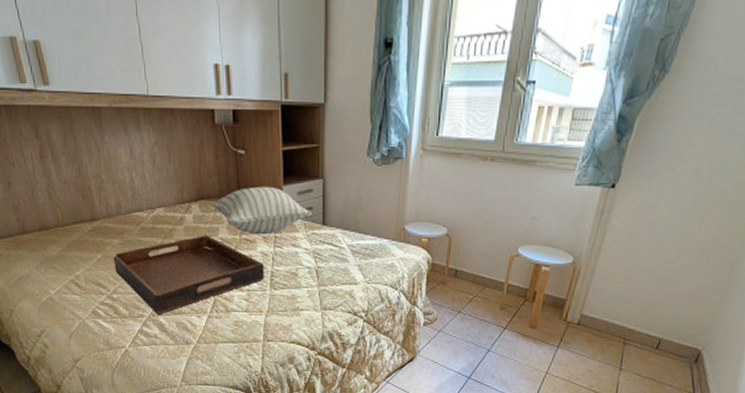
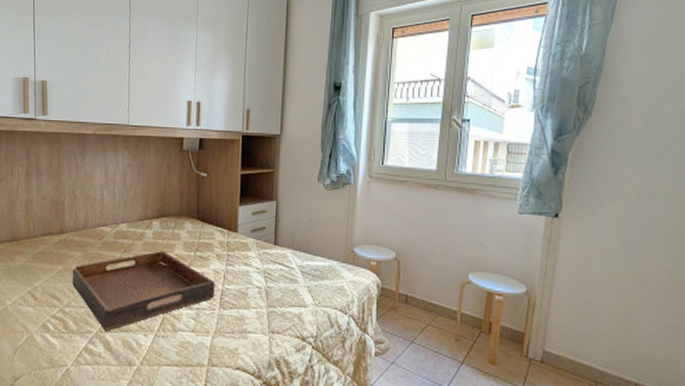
pillow: present [212,186,311,235] -> none [171,206,264,253]

